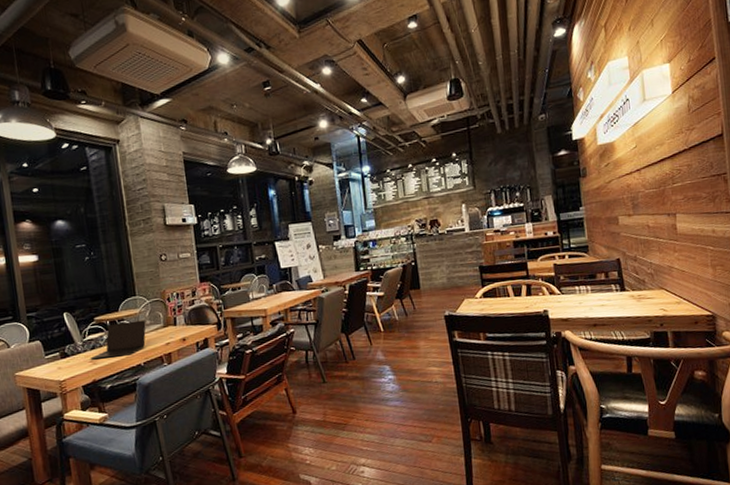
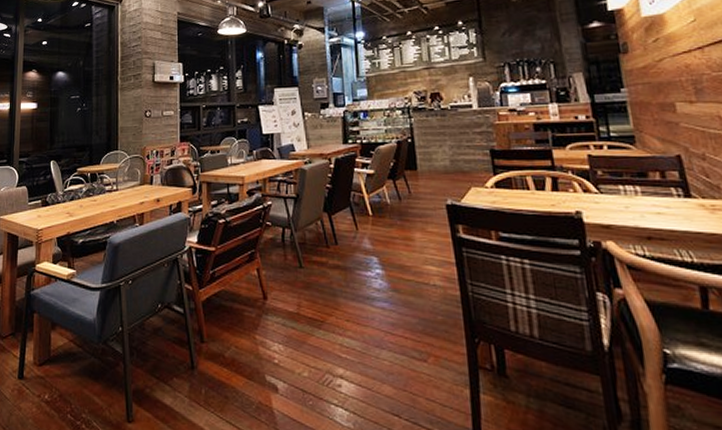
laptop: present [90,320,146,360] -> none [67,175,124,211]

